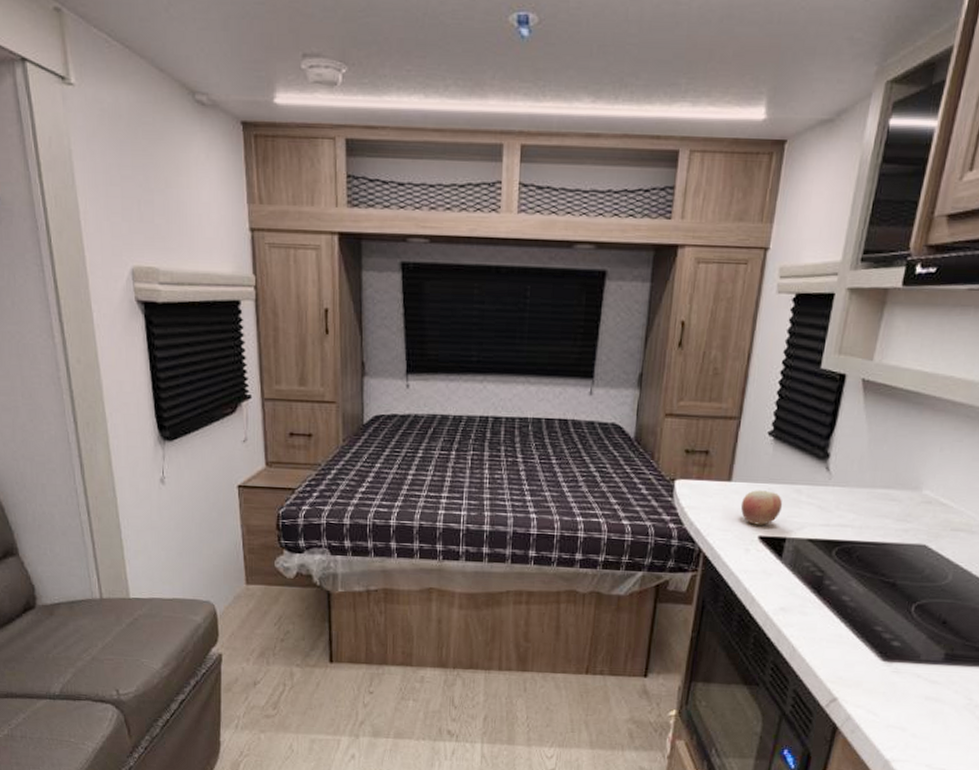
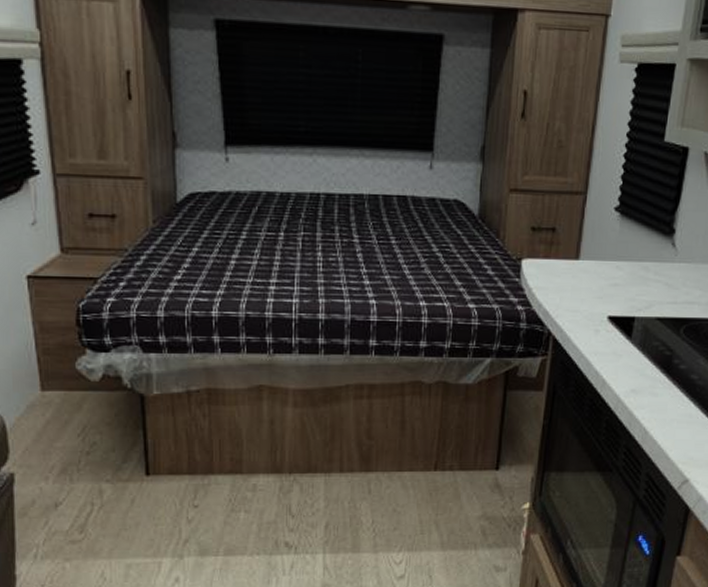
apple: present [740,490,783,525] -> none [589,268,631,305]

